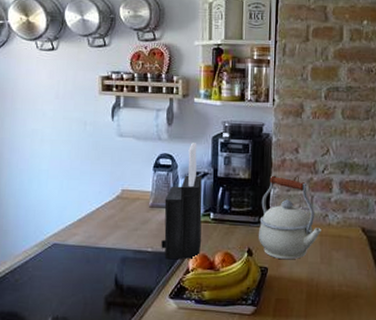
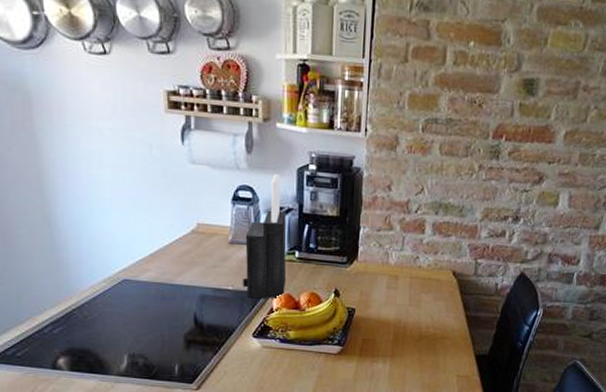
kettle: present [258,175,321,260] -> none [345,213,411,302]

